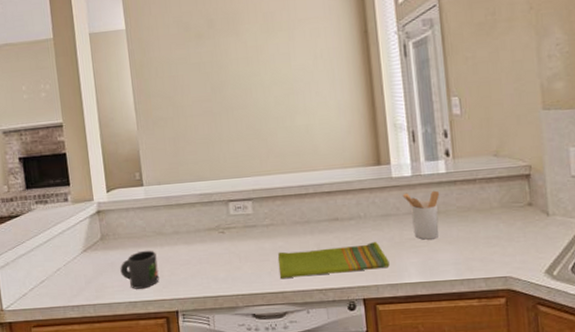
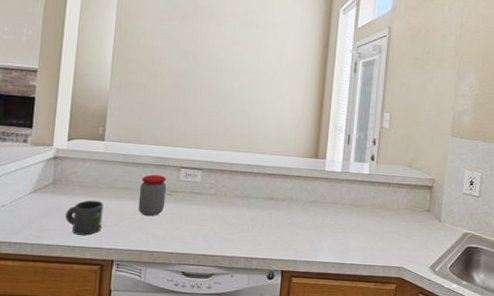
jar: none [189,213,220,260] -> present [138,174,167,217]
dish towel: present [277,241,390,279] -> none [214,219,309,247]
utensil holder: present [402,190,440,240] -> none [330,185,361,228]

